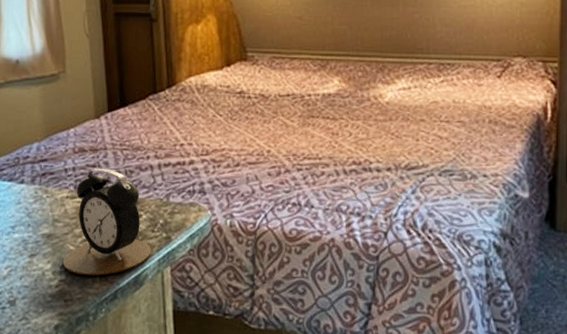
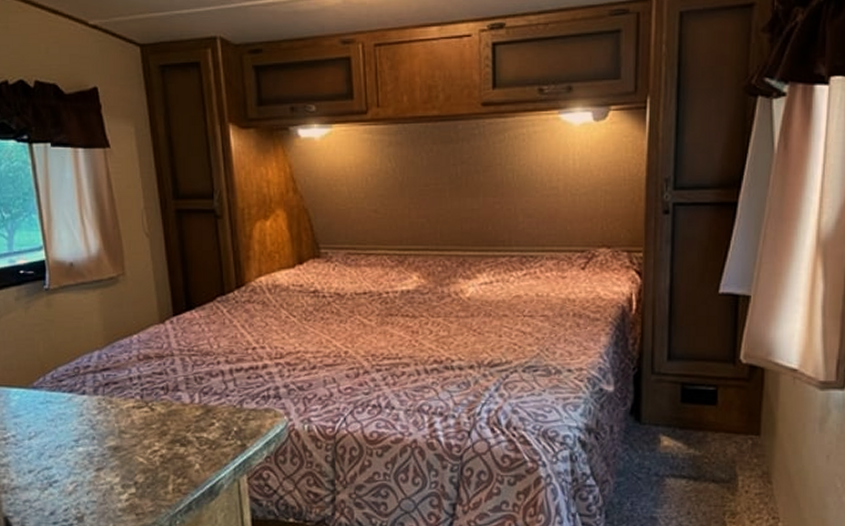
alarm clock: present [63,168,151,276] -> none [133,375,226,488]

